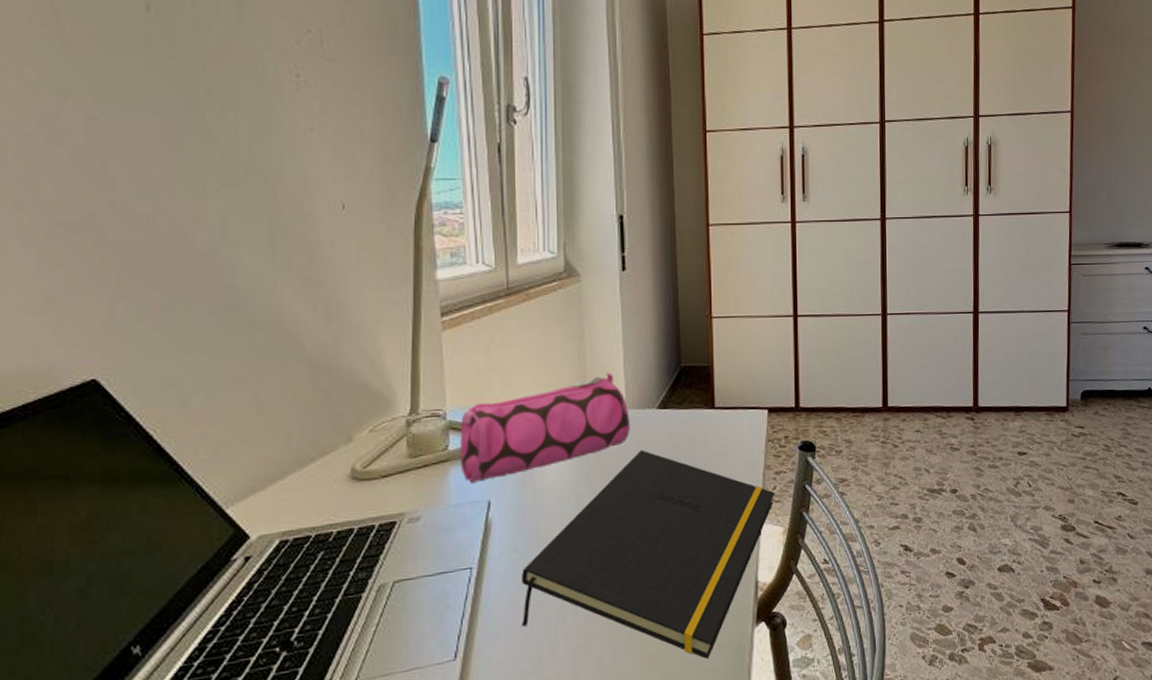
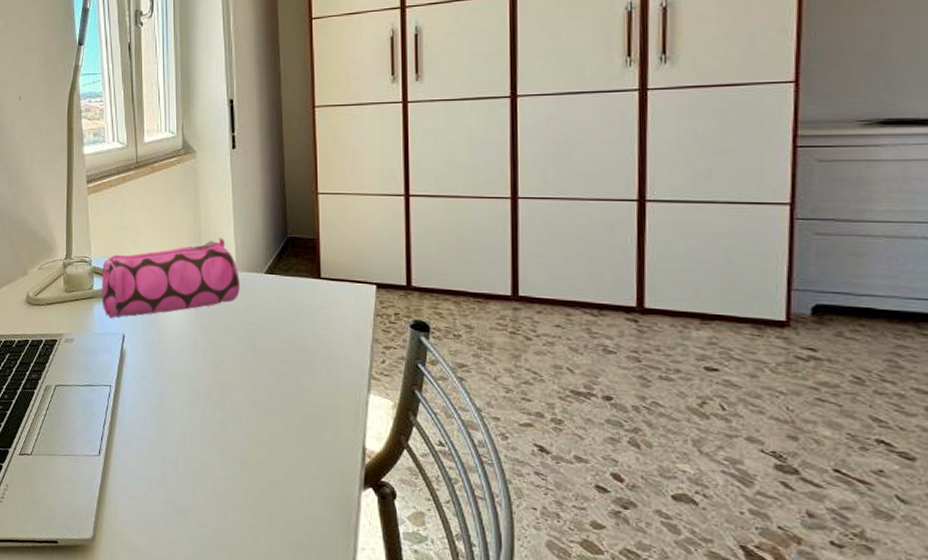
notepad: present [521,449,775,659] -> none [149,308,384,509]

